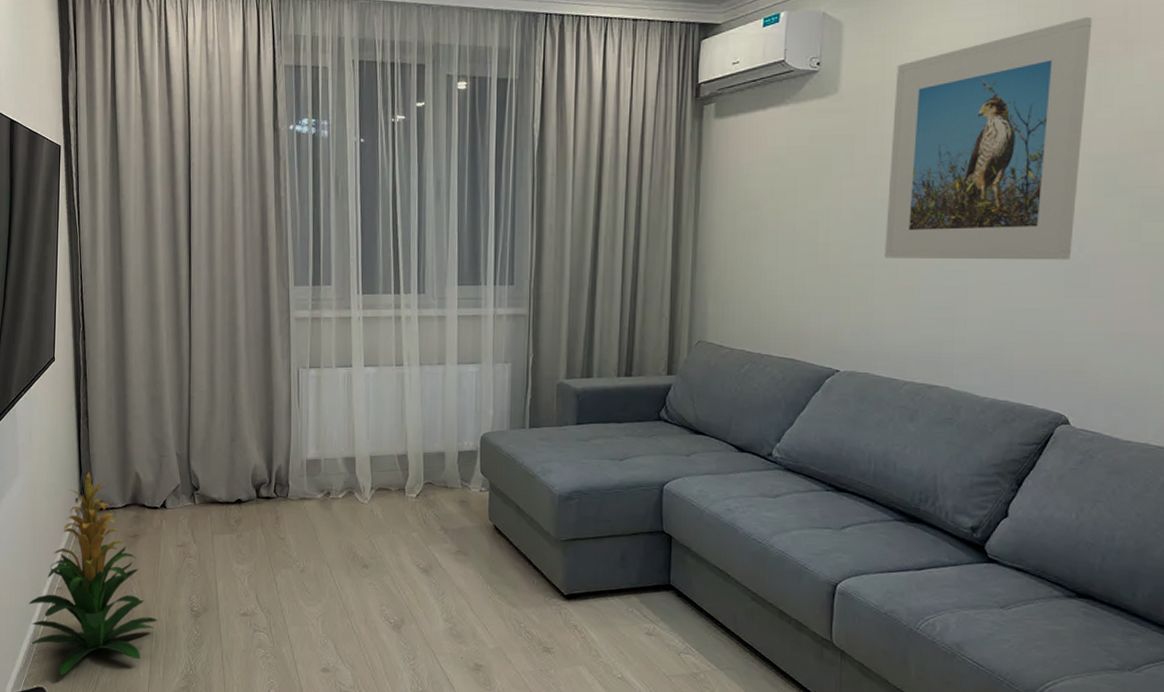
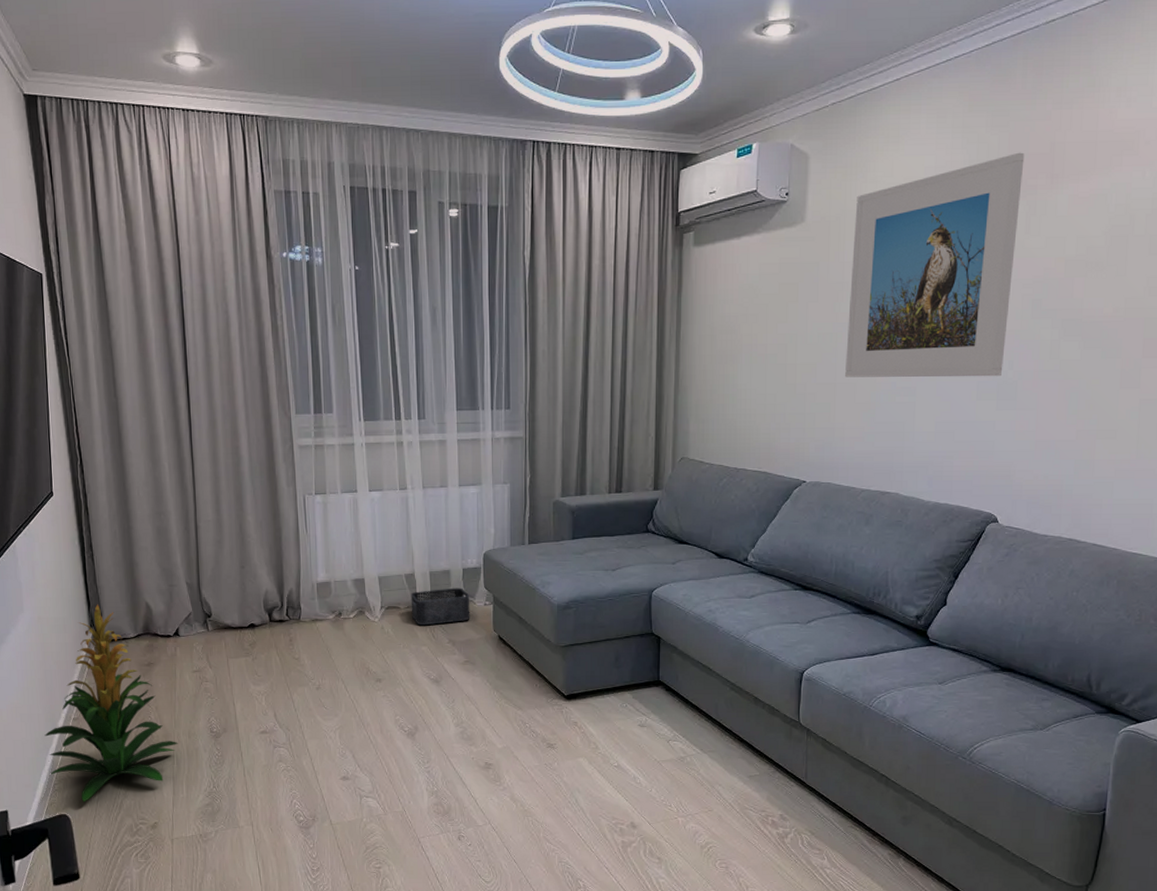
storage bin: none [402,471,465,510] -> present [411,587,470,626]

